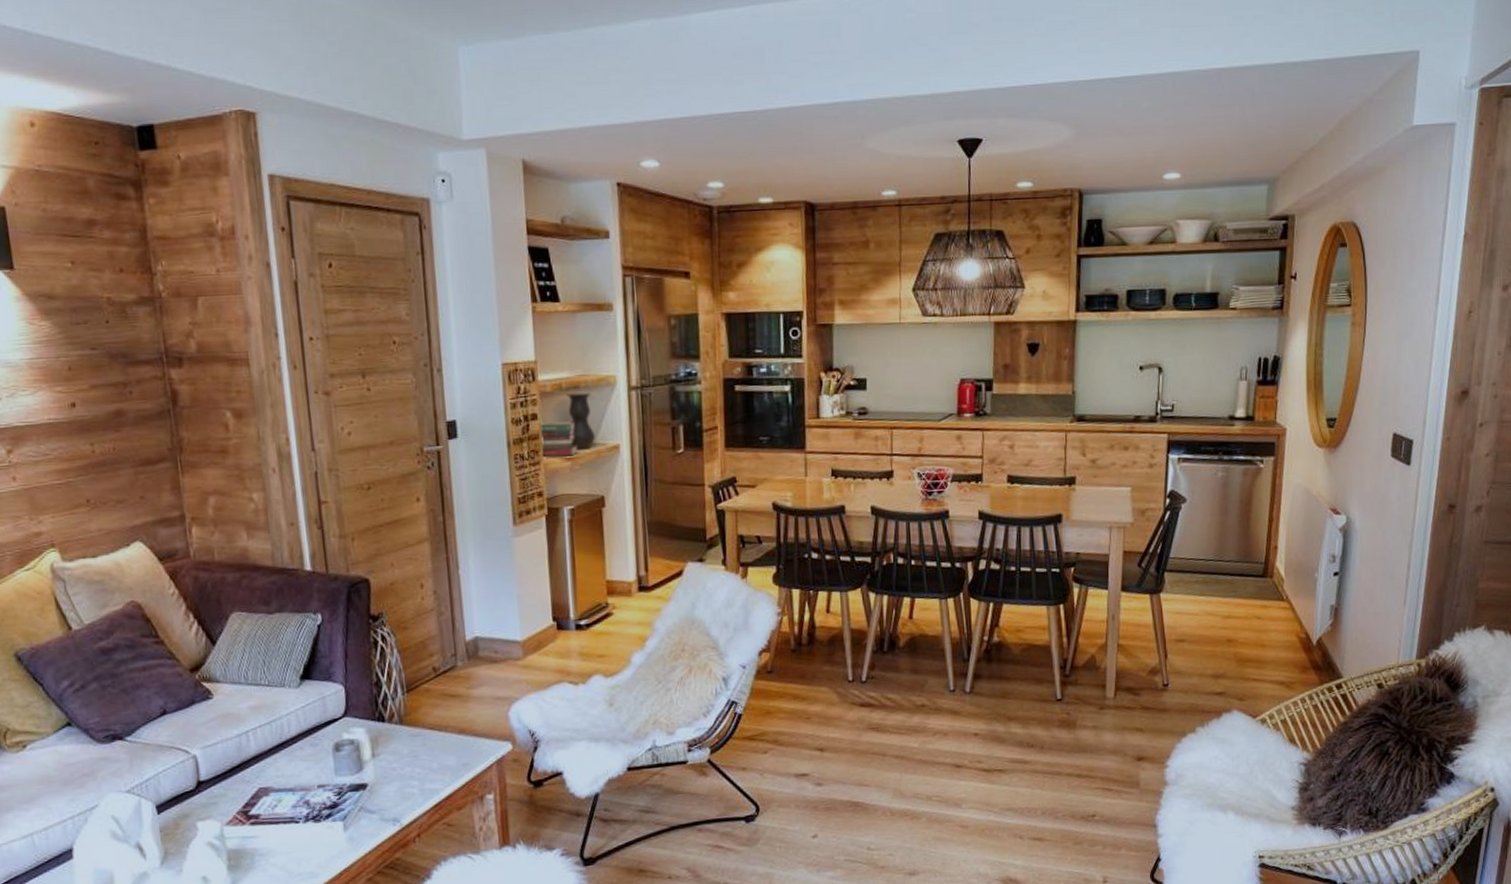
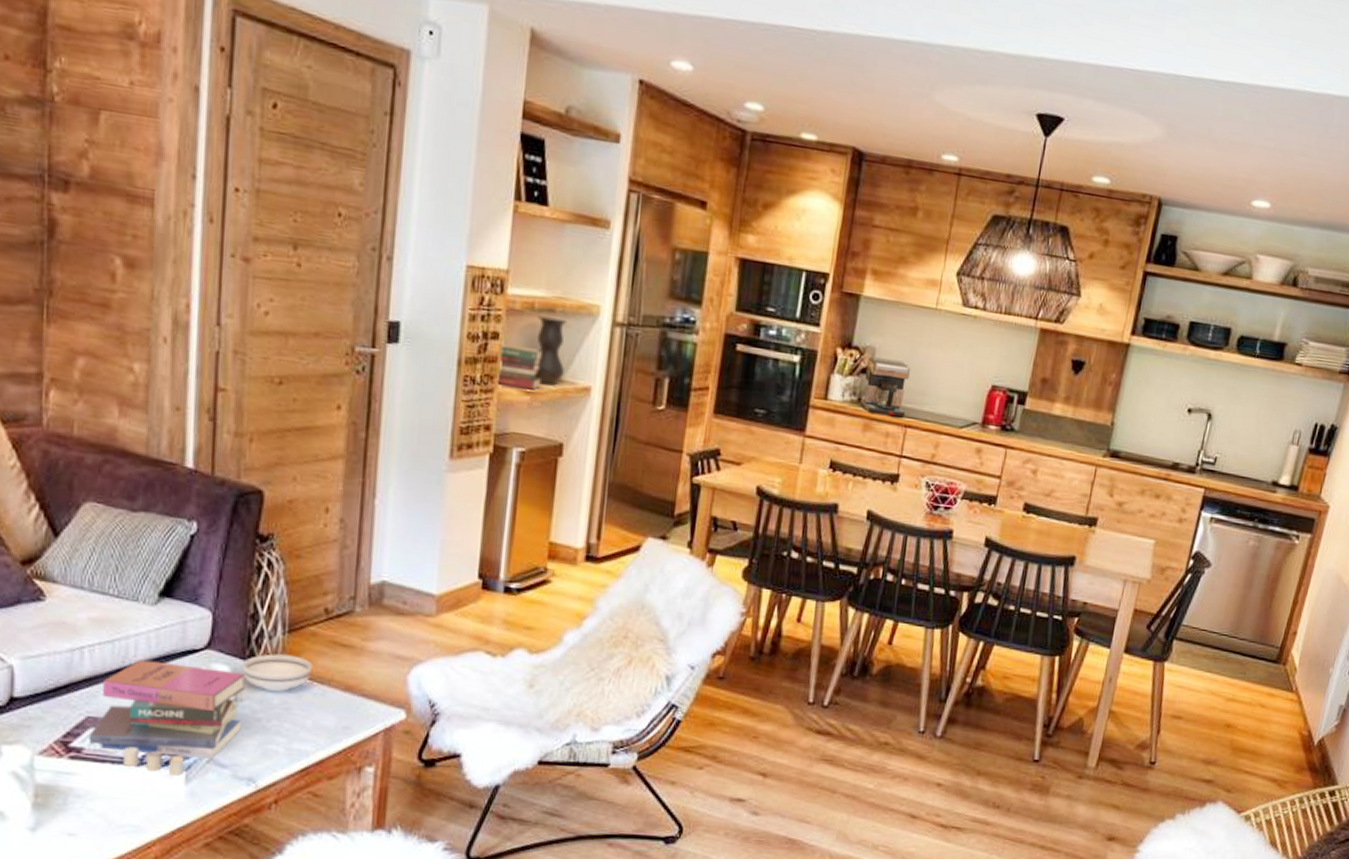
books: none [262,732,382,814] -> present [88,659,246,759]
candle: none [291,807,342,827] -> present [122,747,185,777]
bowl: none [373,710,431,744] -> present [241,654,313,693]
coffee maker: none [848,373,889,423] -> present [860,356,912,418]

